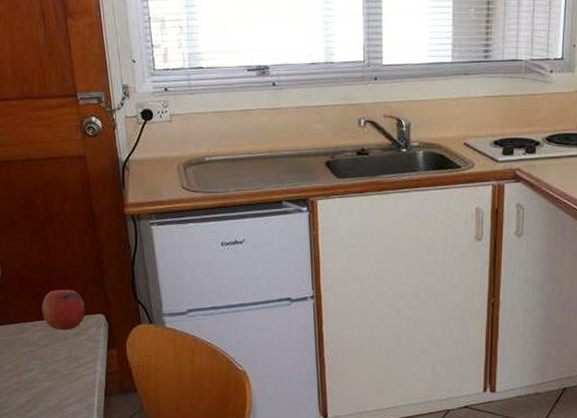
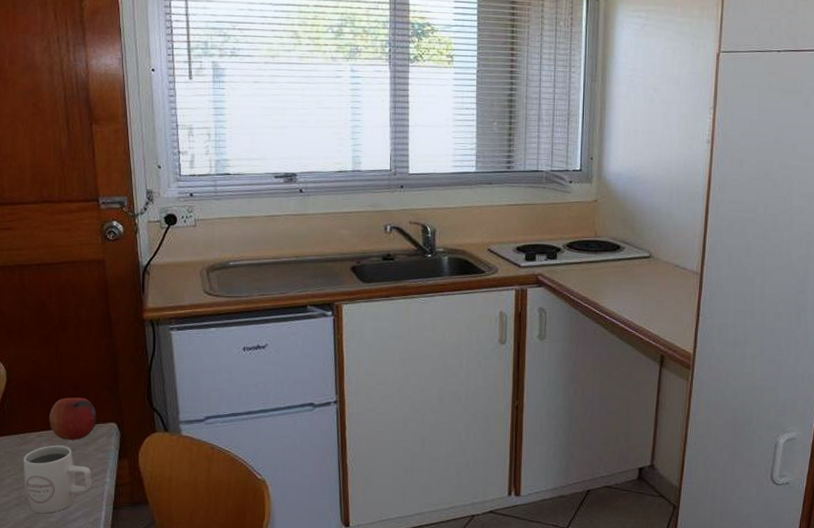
mug: none [20,334,85,399] -> present [23,445,93,514]

